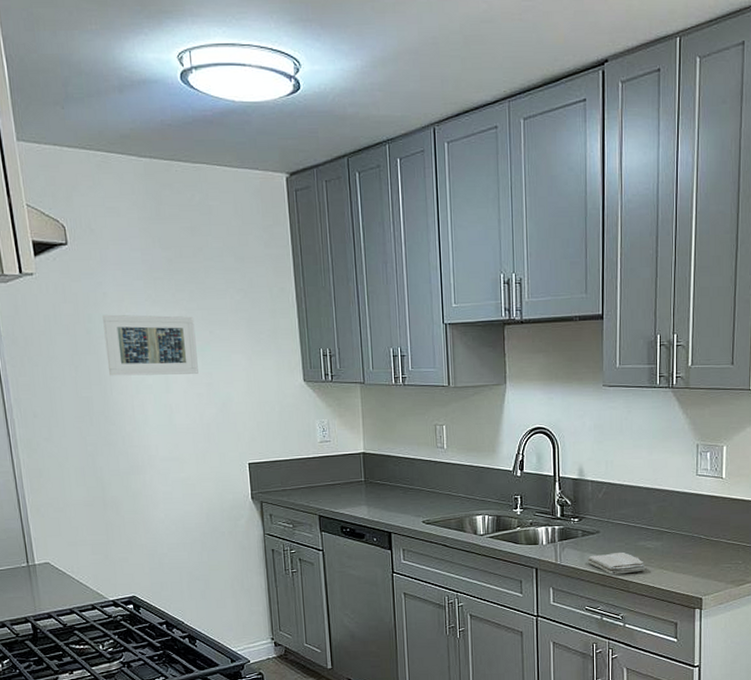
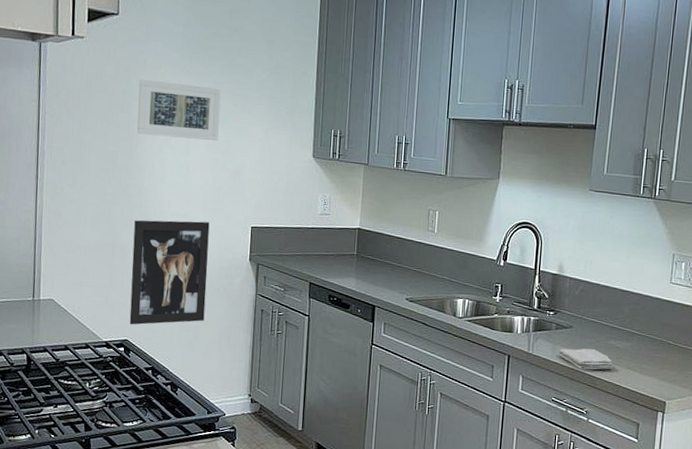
wall art: none [122,463,213,580] -> present [129,220,210,325]

